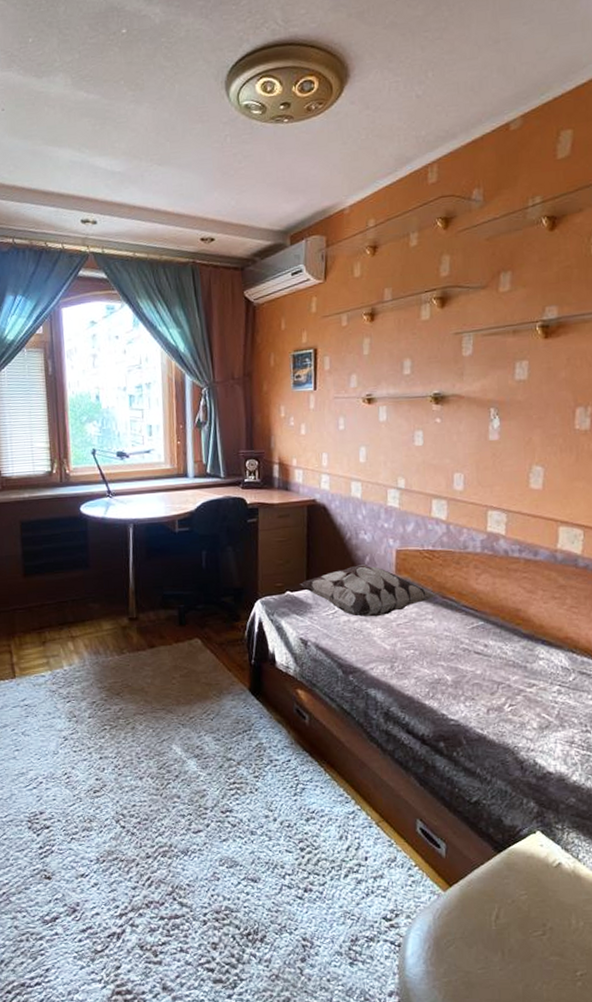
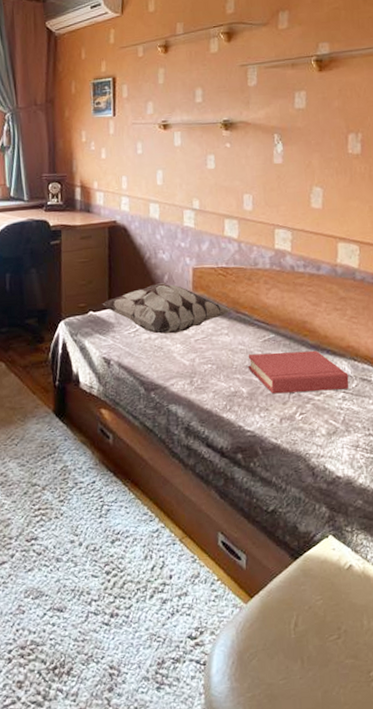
hardback book: none [454,640,566,684] -> present [248,350,349,394]

